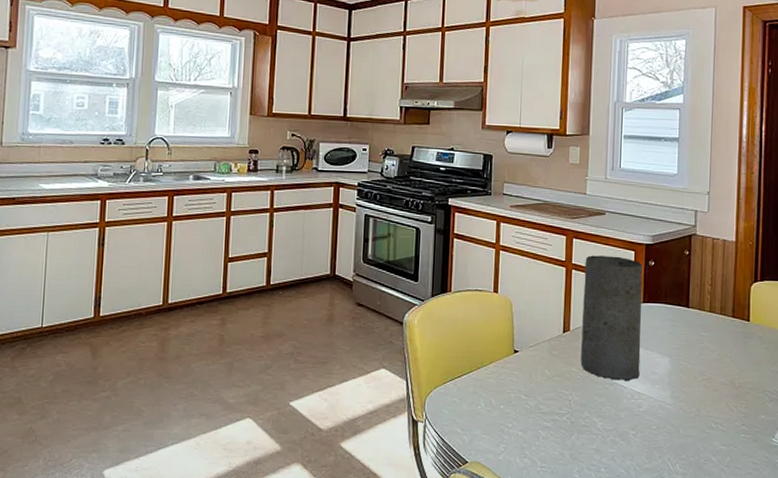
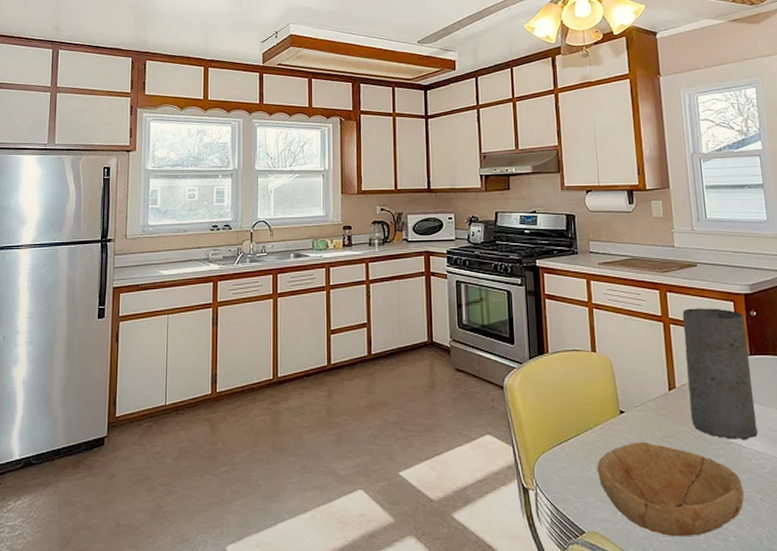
bowl: none [486,379,619,468] -> present [597,441,744,538]

